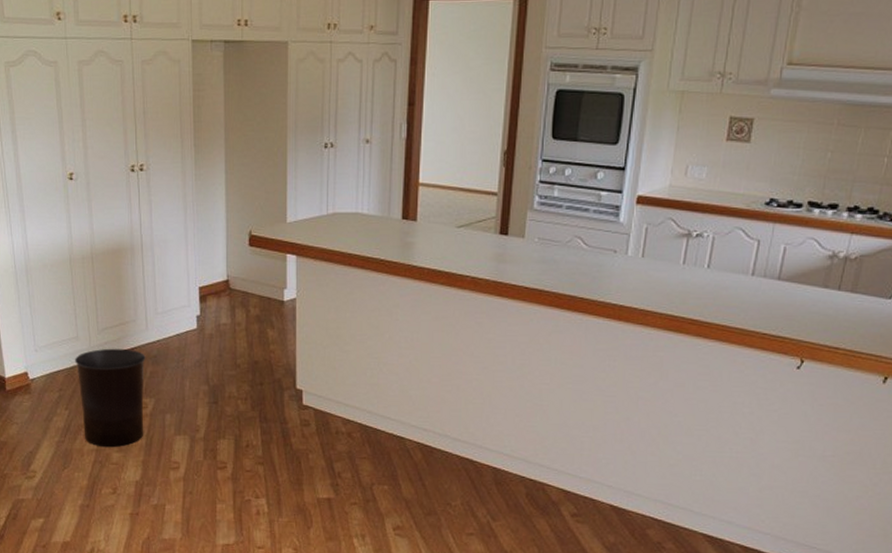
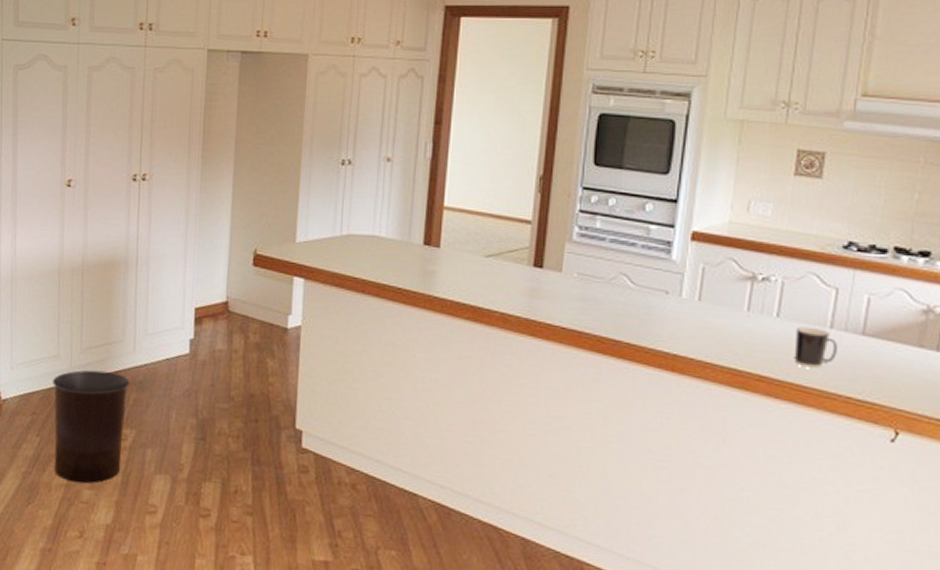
mug: none [720,275,757,311] -> present [793,326,837,368]

